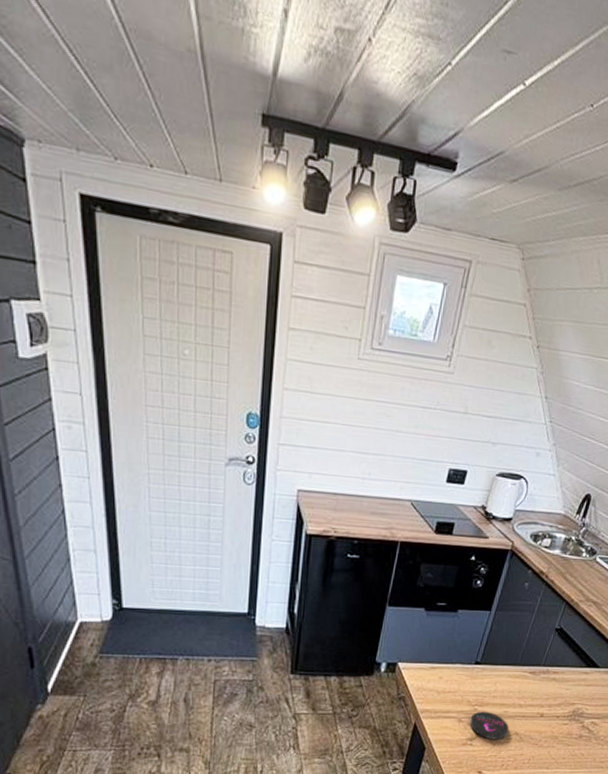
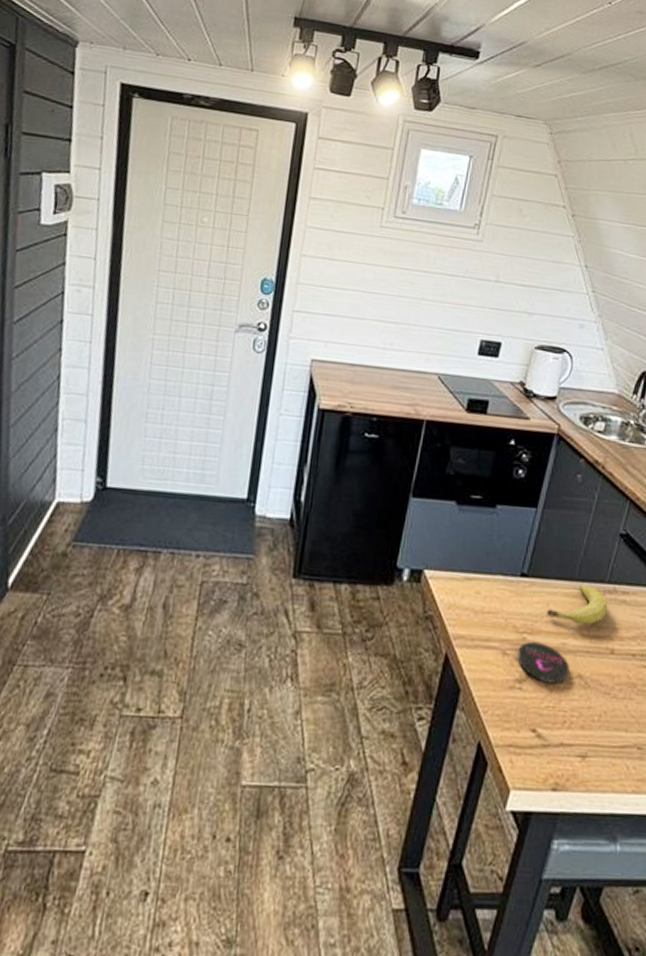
fruit: none [494,669,542,698] -> present [547,585,608,626]

